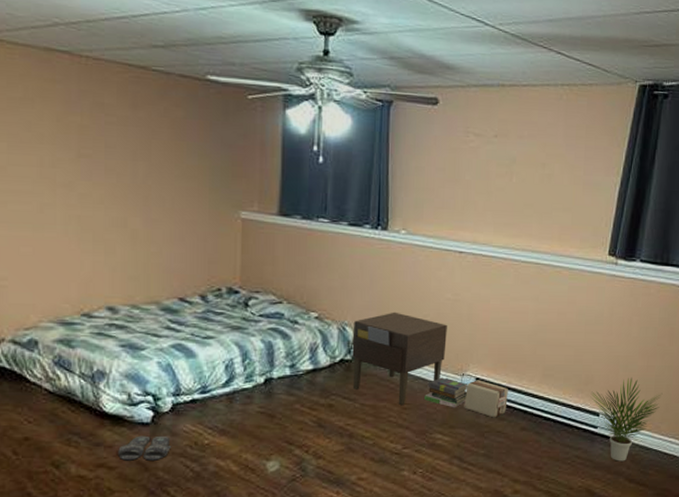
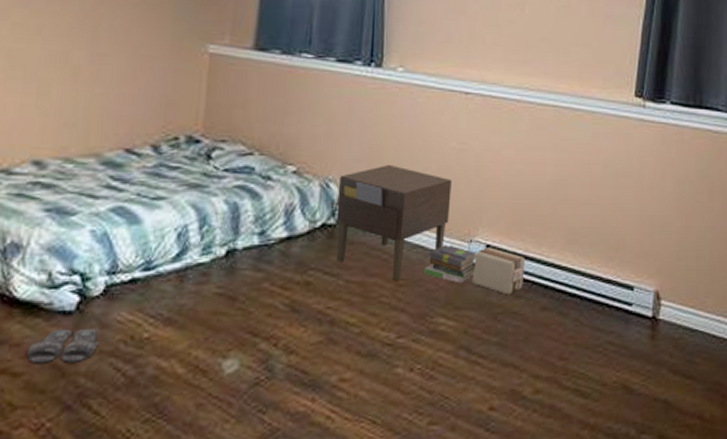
potted plant: present [590,377,663,461] -> none [622,241,706,348]

